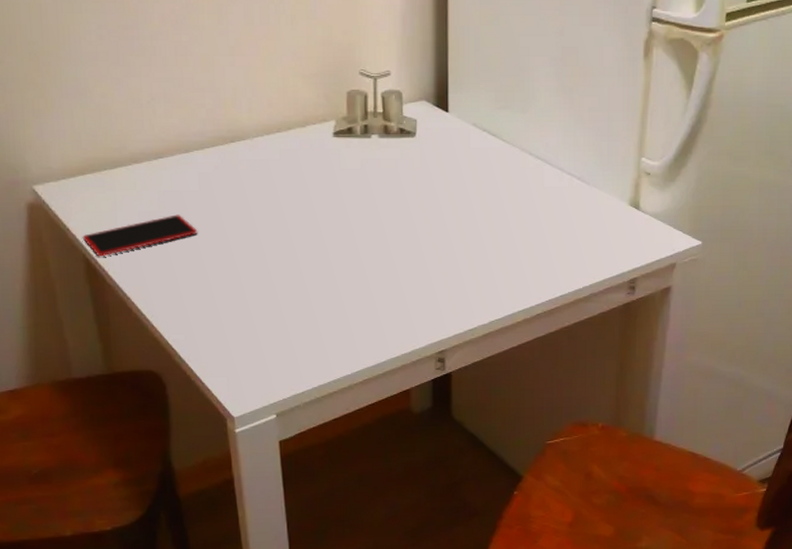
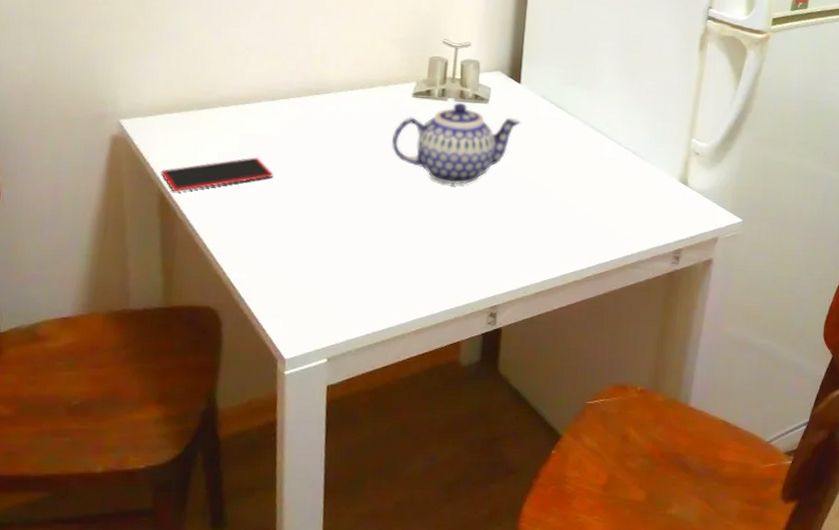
teapot: none [316,138,453,228] -> present [391,102,521,185]

